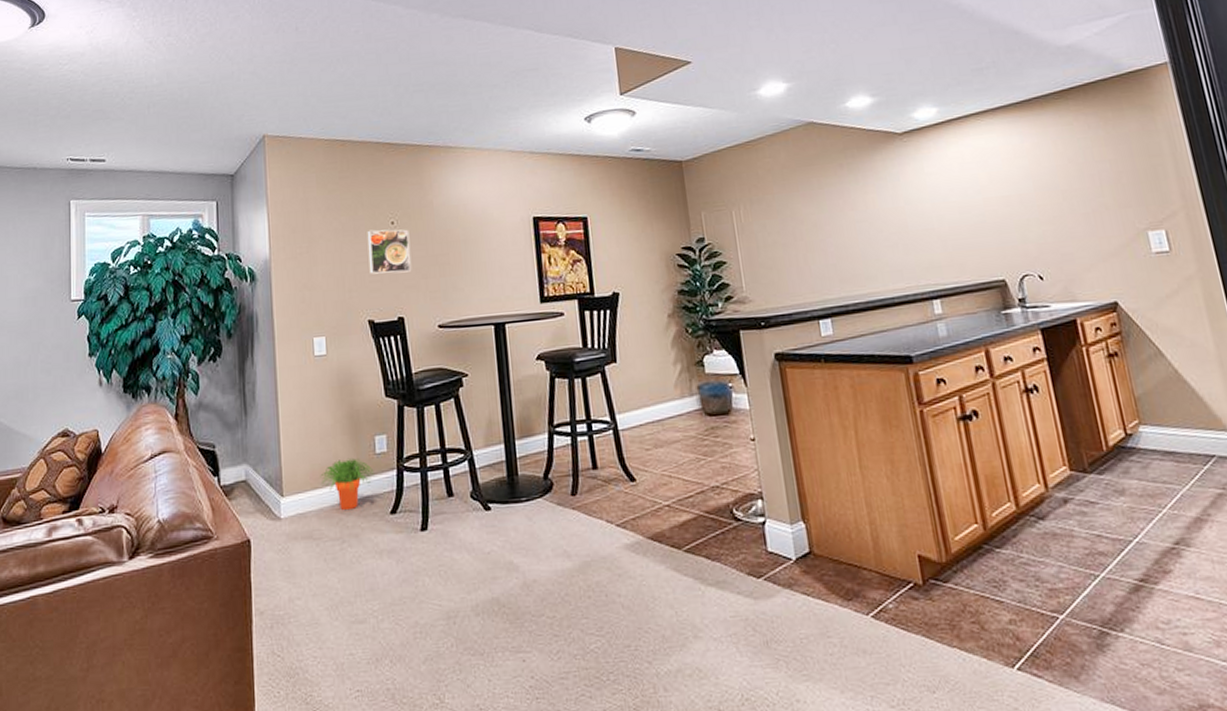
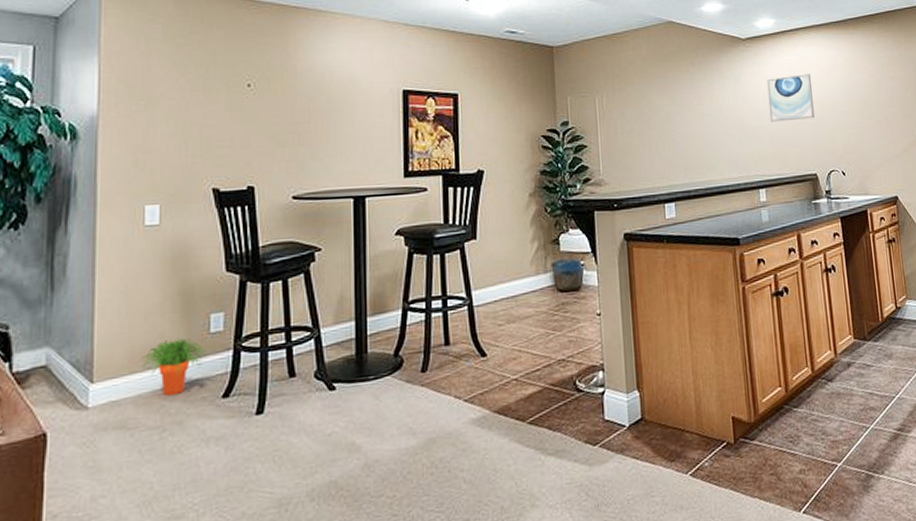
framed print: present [367,229,412,274] -> none [218,91,268,139]
wall art: none [932,166,997,224] -> present [766,74,815,122]

